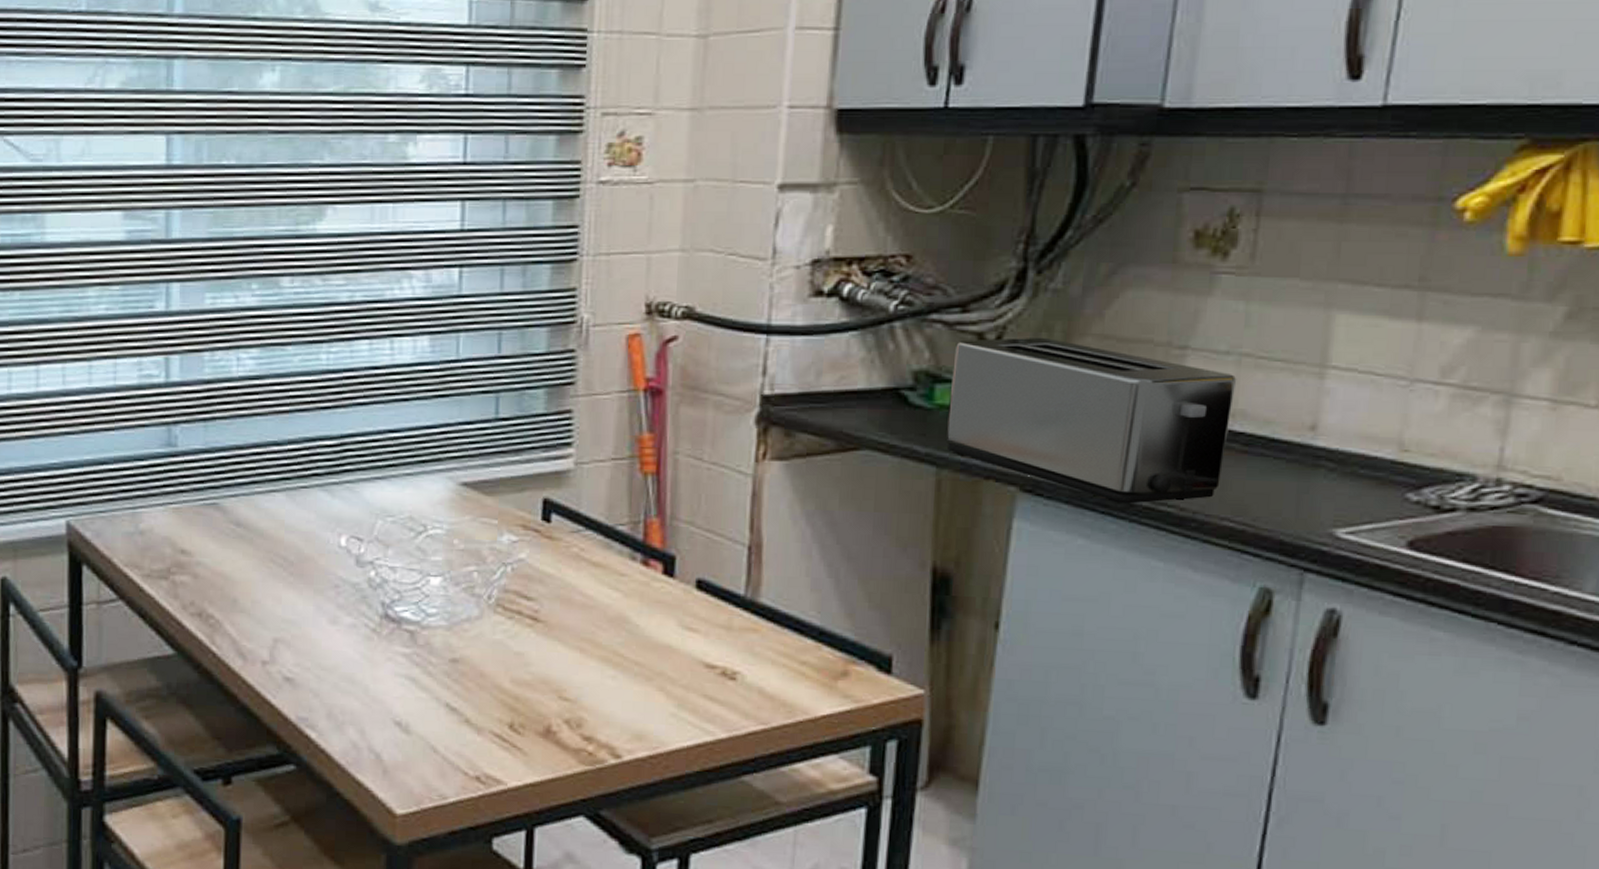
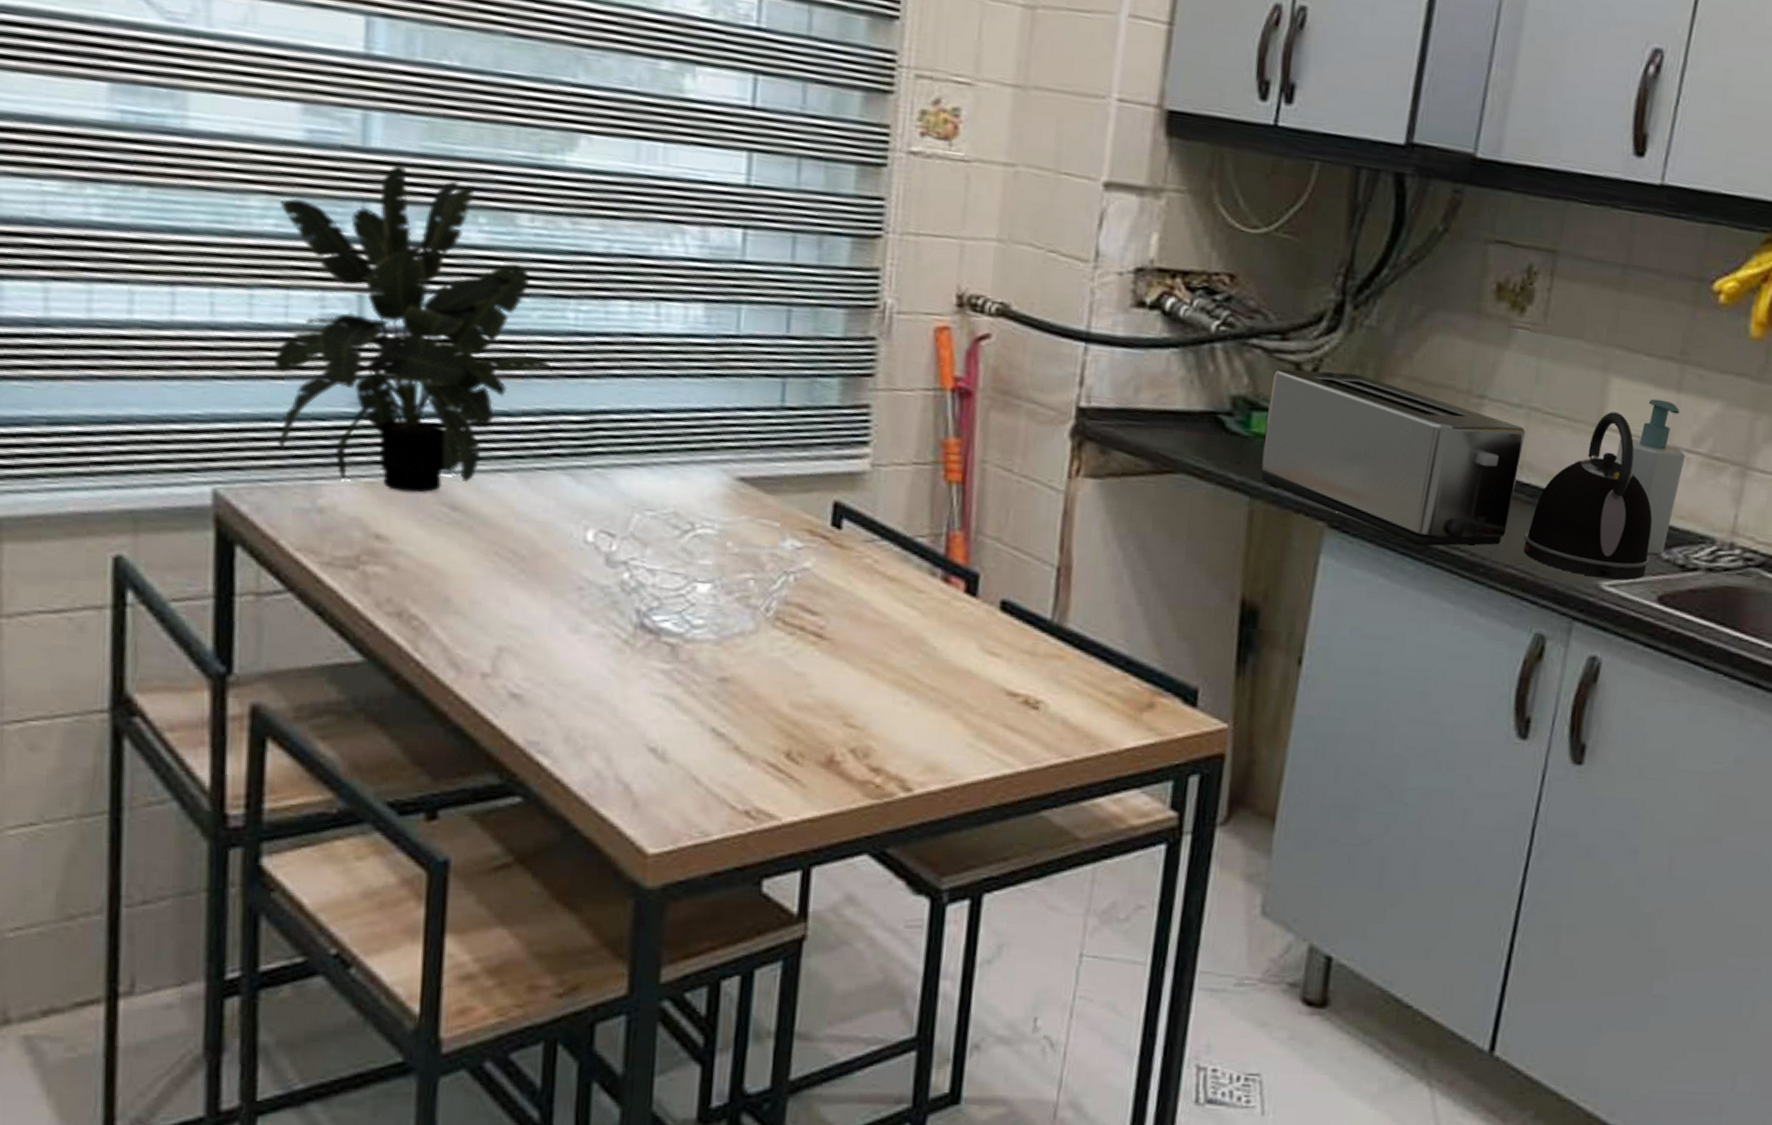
potted plant: none [107,249,312,514] -> present [275,165,554,493]
kettle: none [1240,349,1396,526] -> present [1523,412,1653,580]
soap bottle: none [1346,331,1433,498] -> present [1615,398,1686,556]

